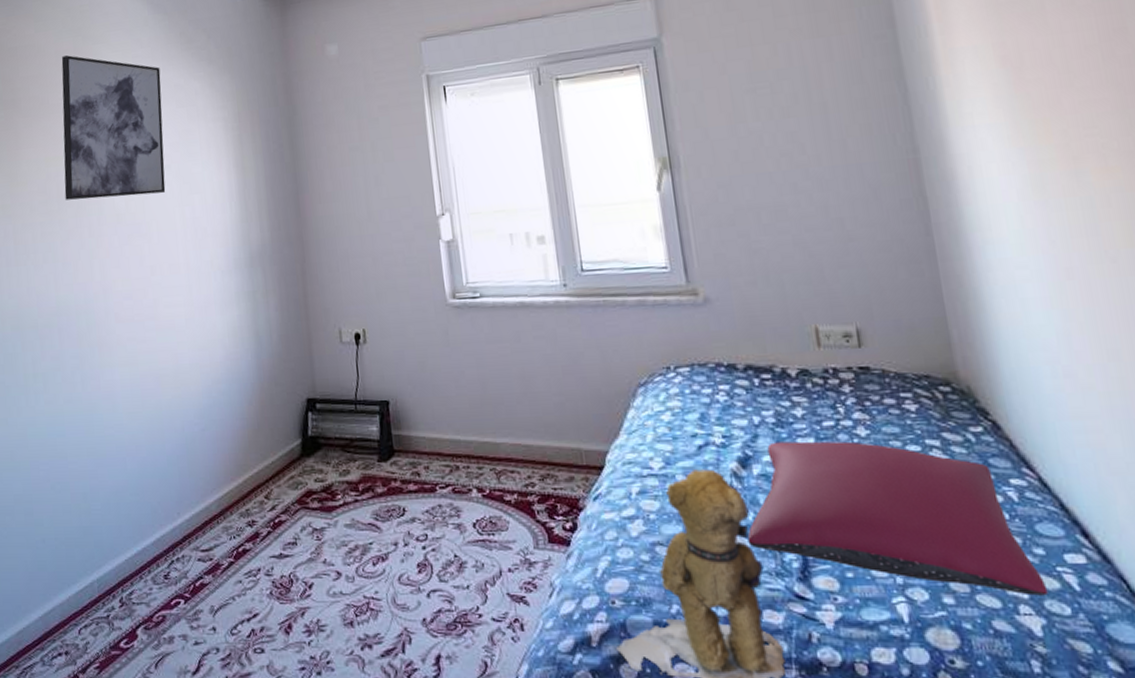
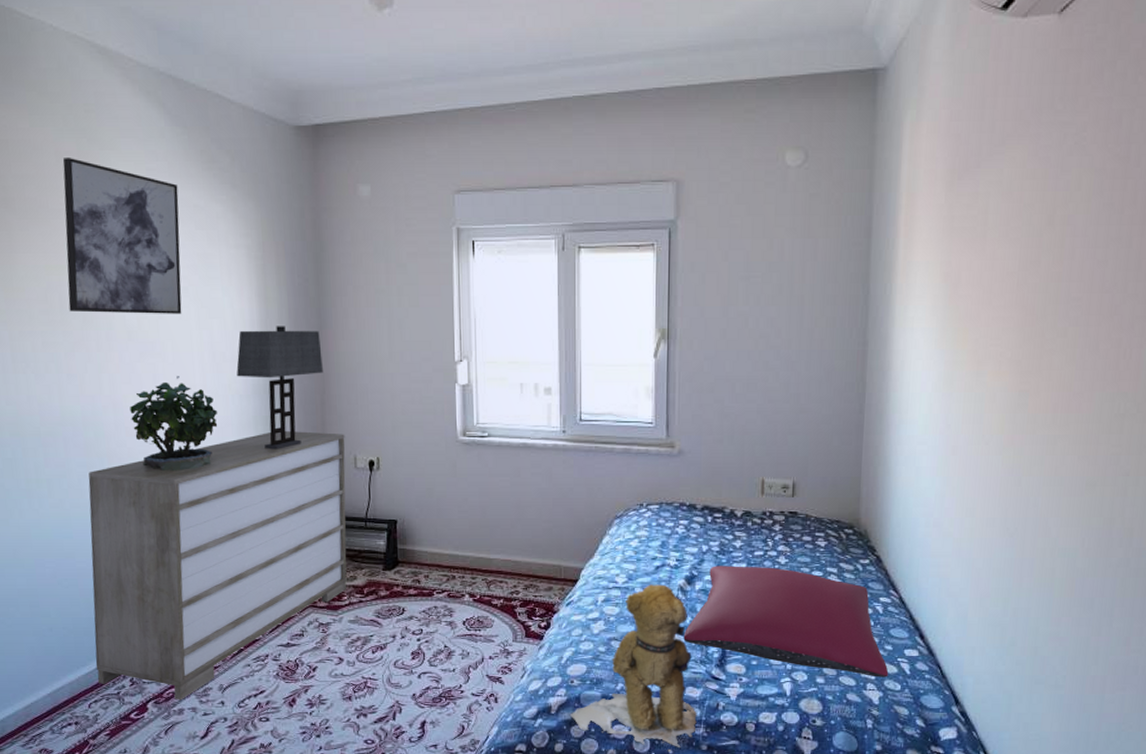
dresser: none [80,305,340,626] -> present [88,431,347,701]
potted plant: none [119,256,202,358] -> present [130,376,218,472]
table lamp: none [218,194,302,328] -> present [236,326,323,450]

